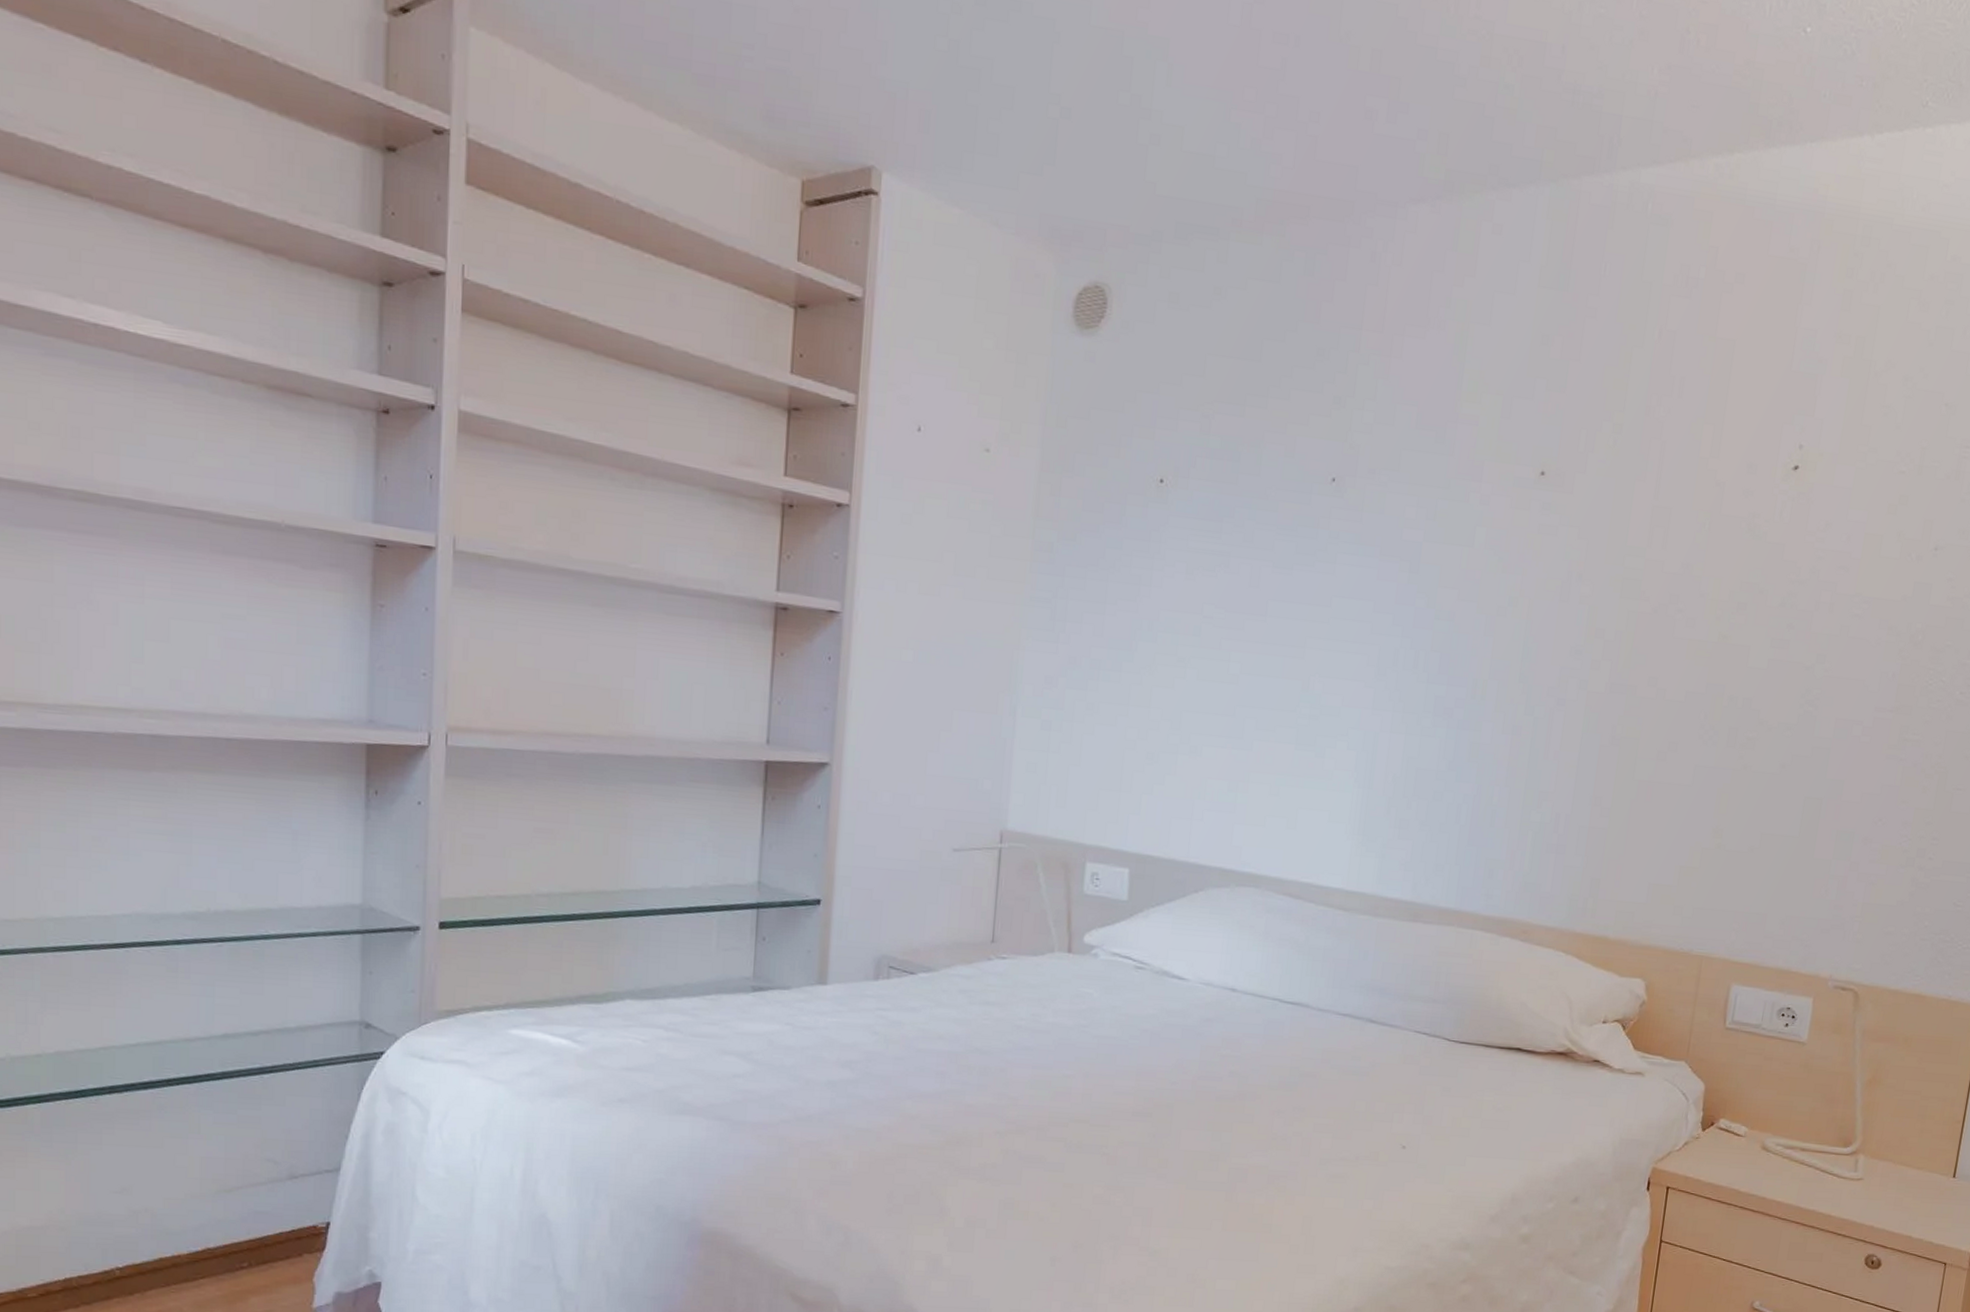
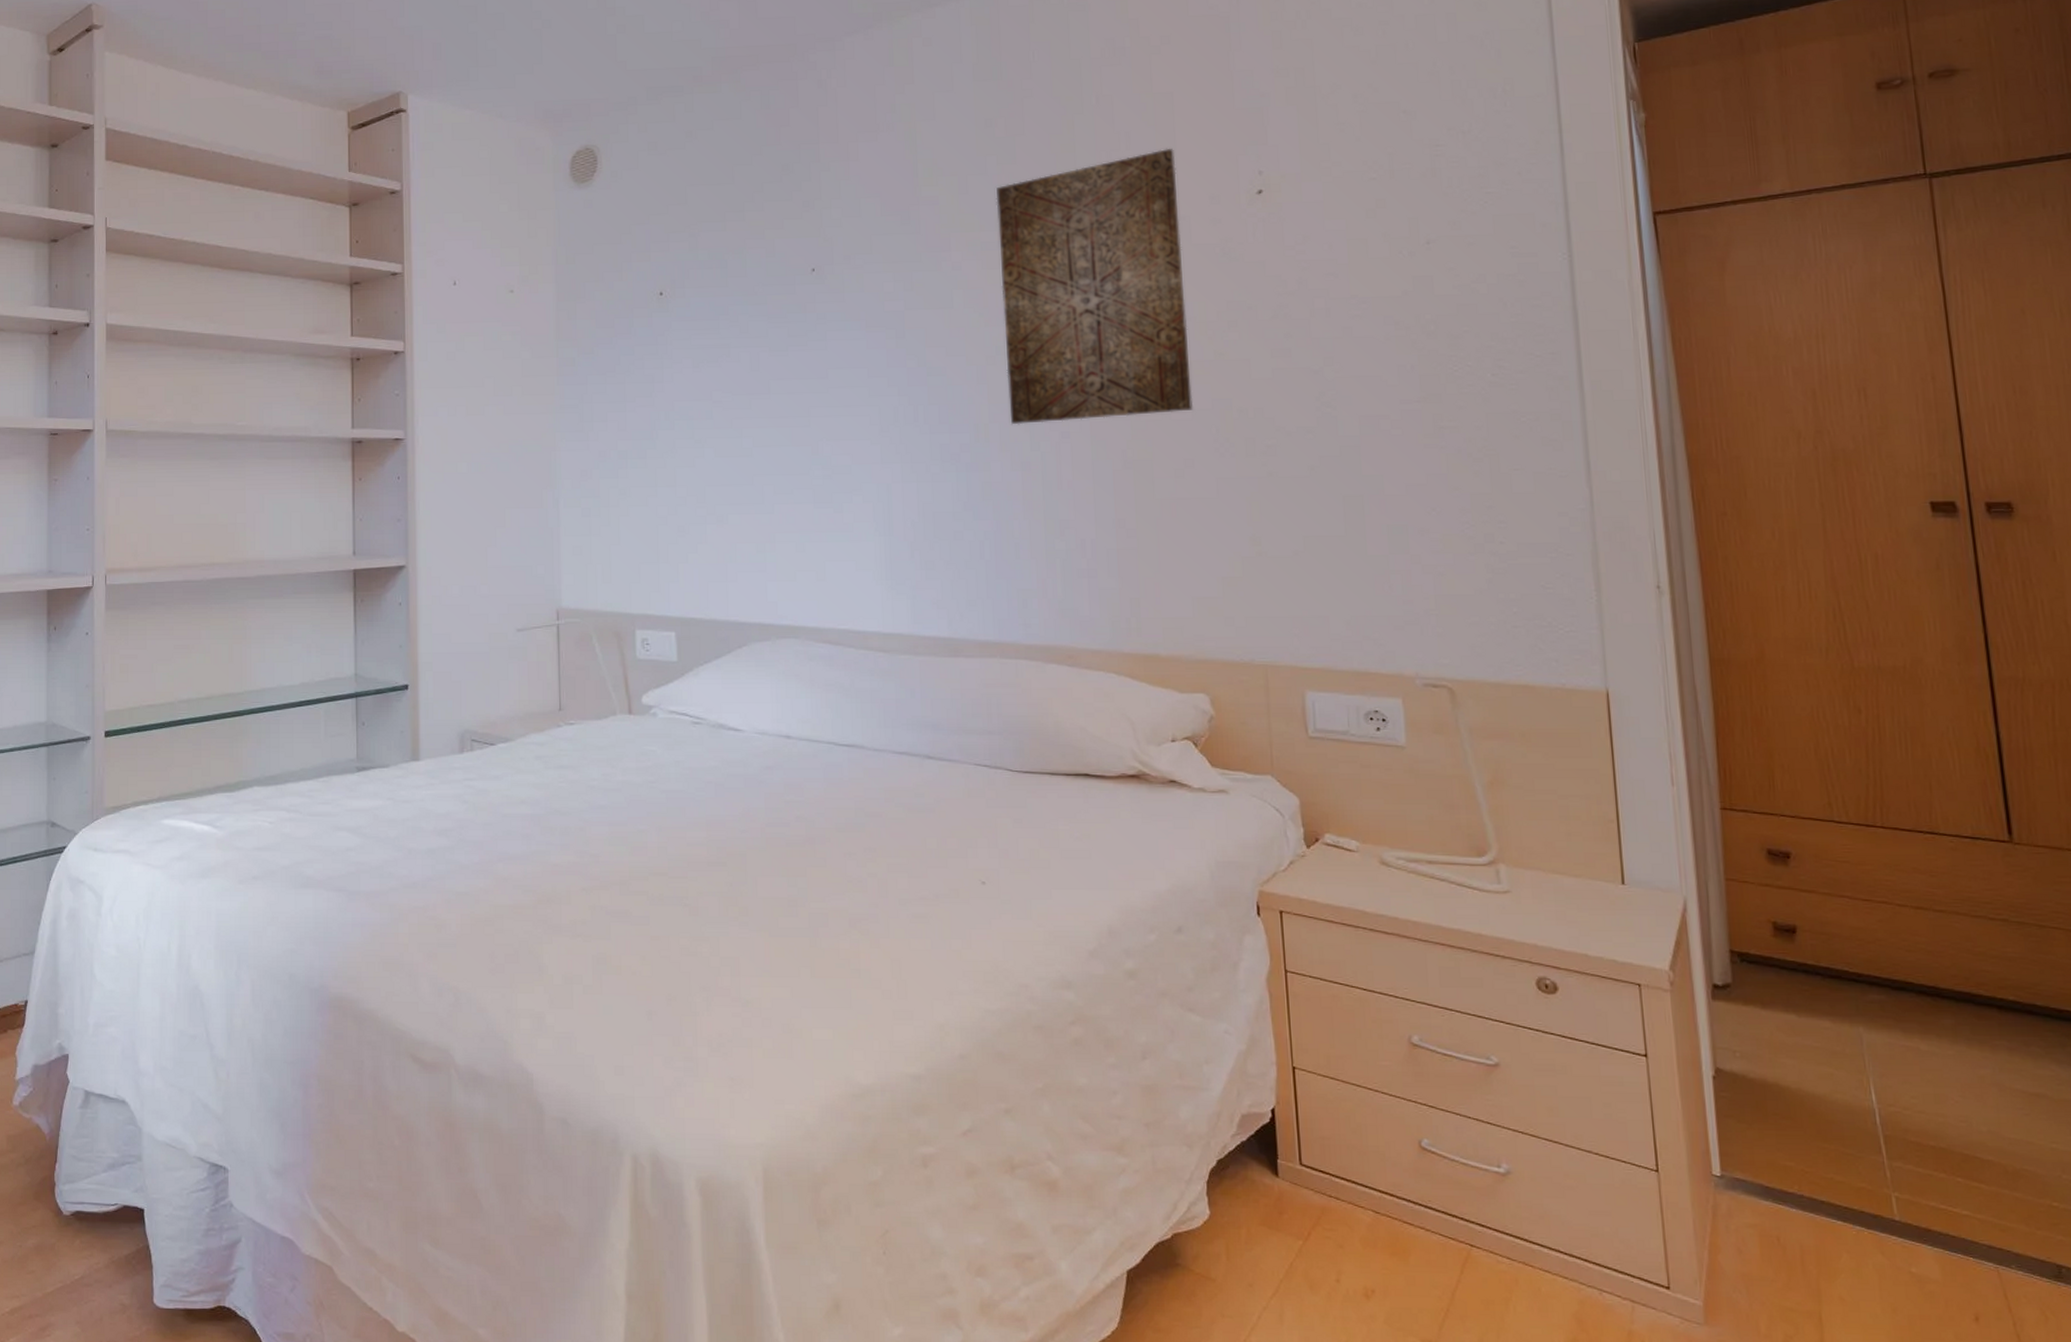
wall art: none [1510,402,1724,692] -> present [996,148,1194,425]

